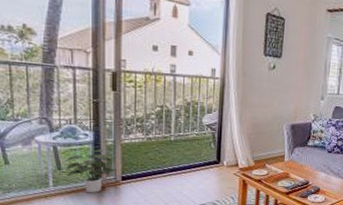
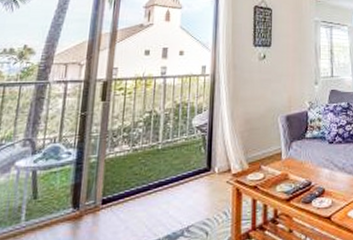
potted plant: present [66,148,118,193] -> none [42,167,99,226]

